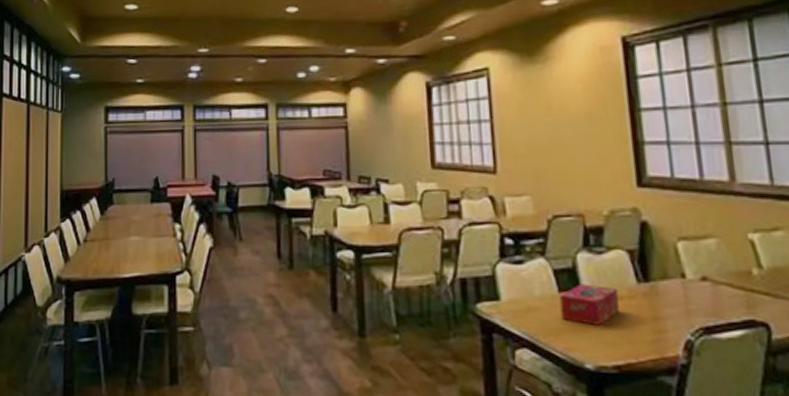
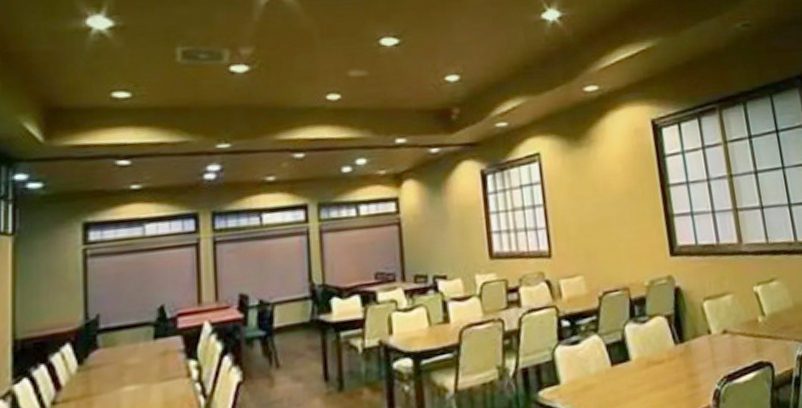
tissue box: present [559,284,620,325] -> none [612,352,662,392]

